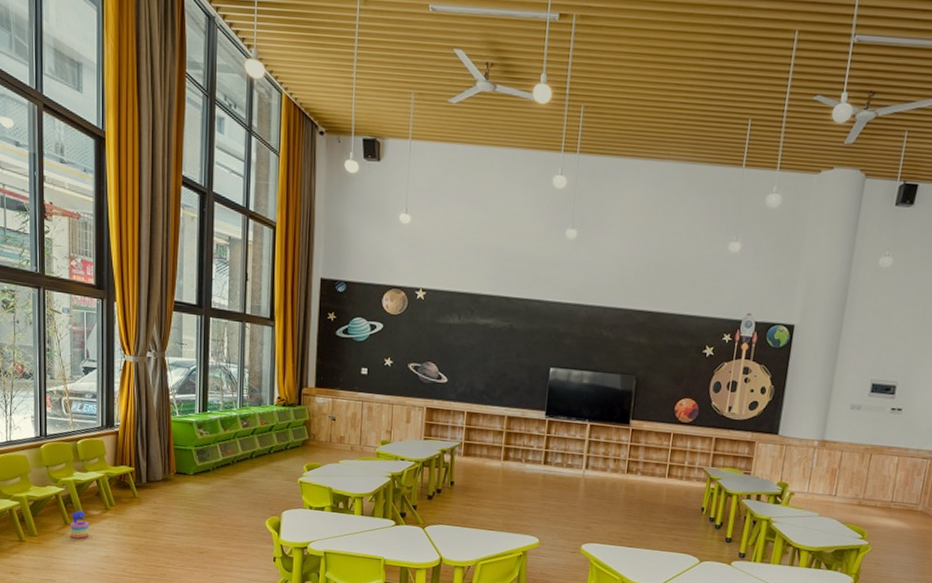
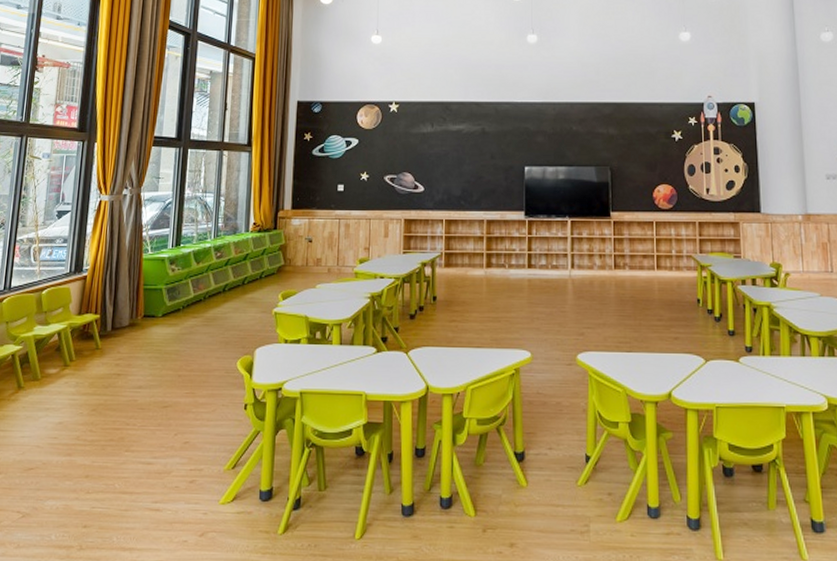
stacking toy: present [70,510,89,539] -> none [23,370,45,404]

